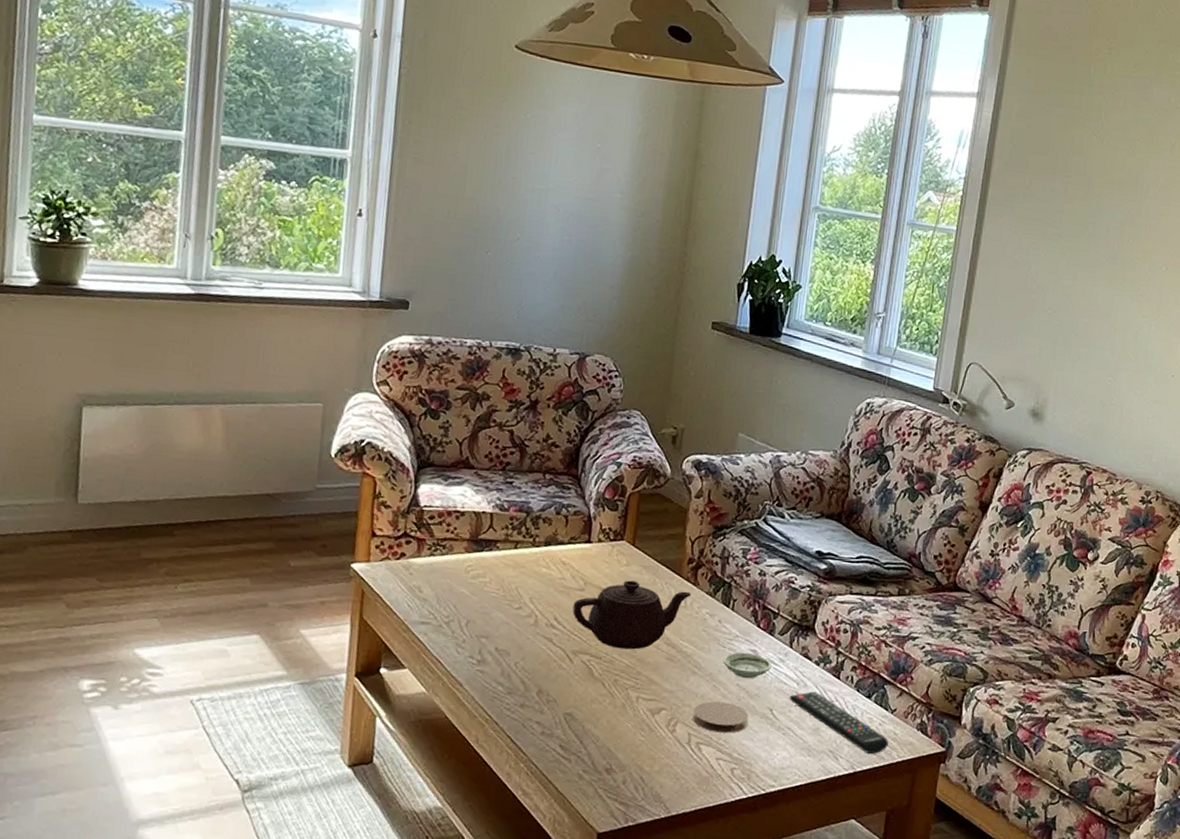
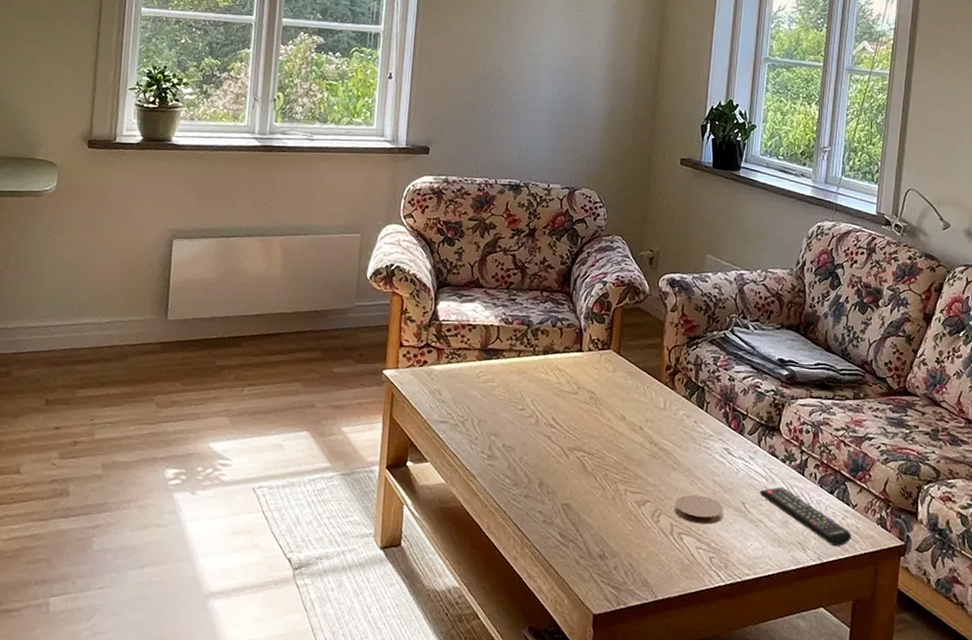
teapot: present [572,580,691,650] -> none [568,385,669,447]
saucer: present [723,652,772,679] -> none [699,450,743,475]

